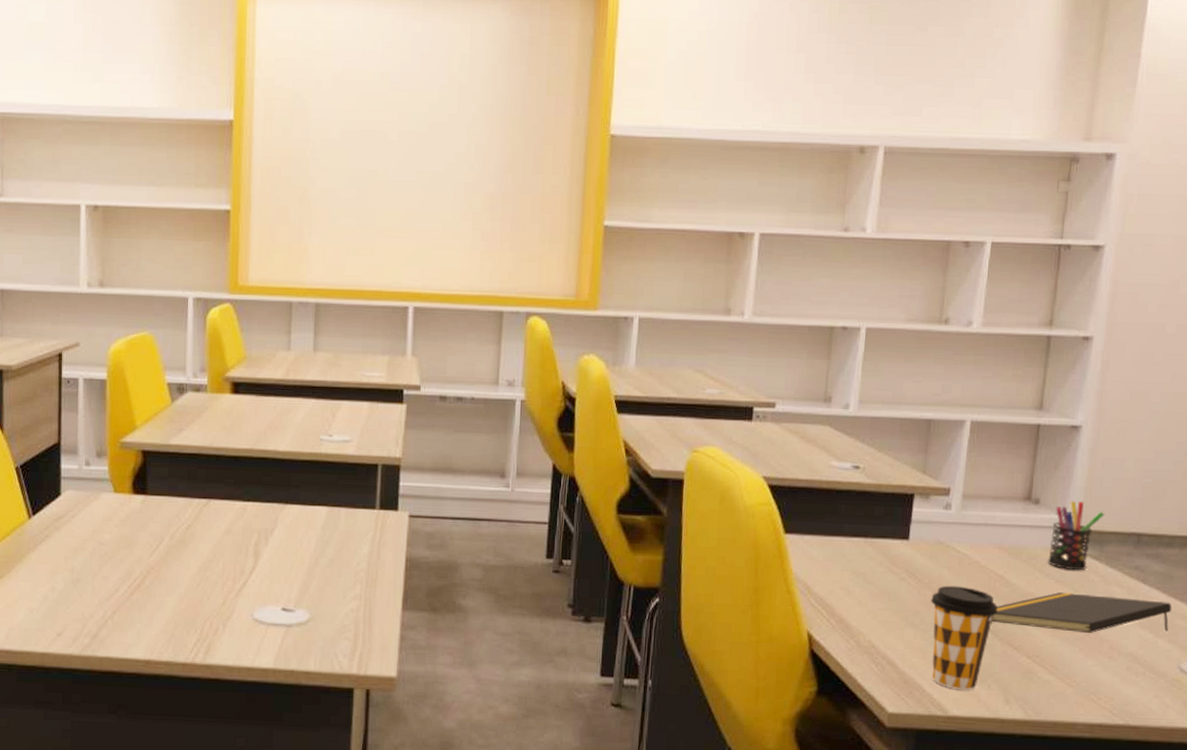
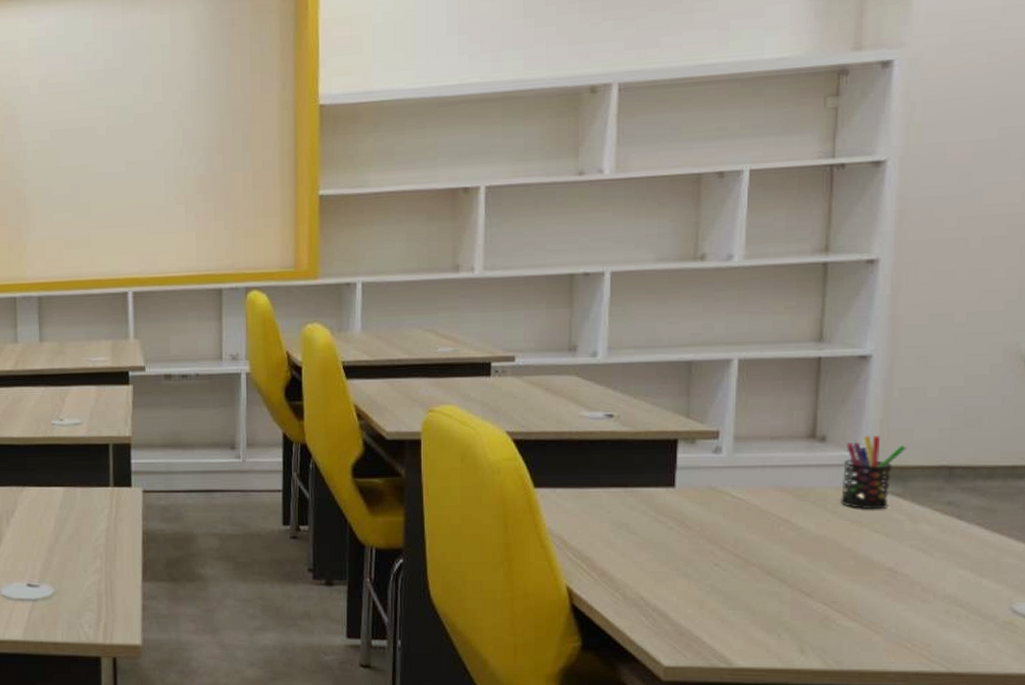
coffee cup: present [930,585,999,691] -> none [704,532,785,641]
notepad: present [991,592,1172,633] -> none [776,534,998,575]

